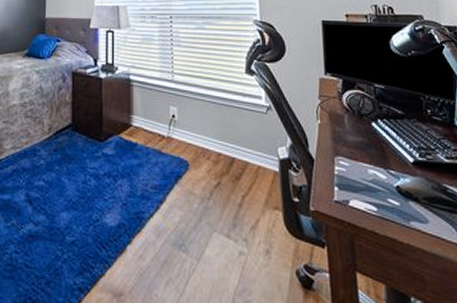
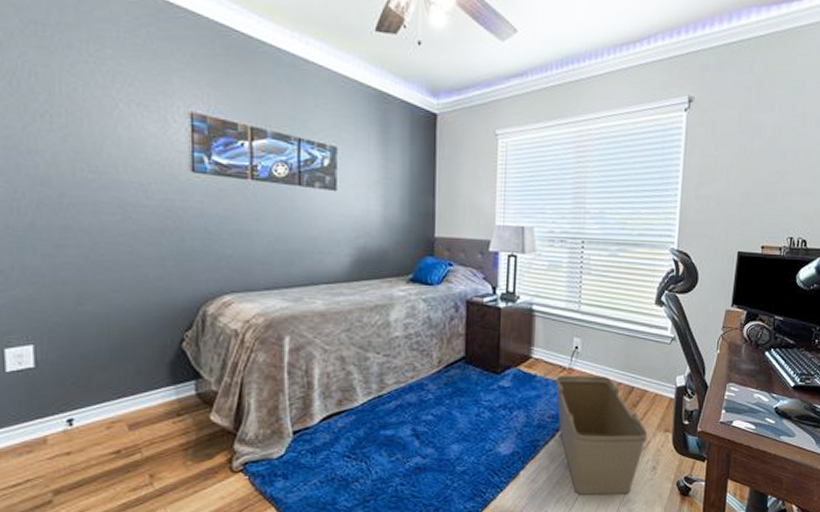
bicycle basket: none [156,144,256,282] -> present [555,375,648,495]

